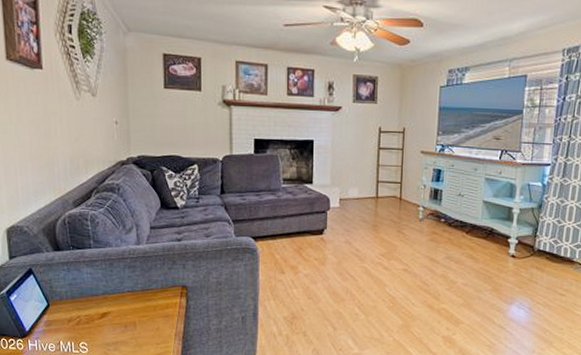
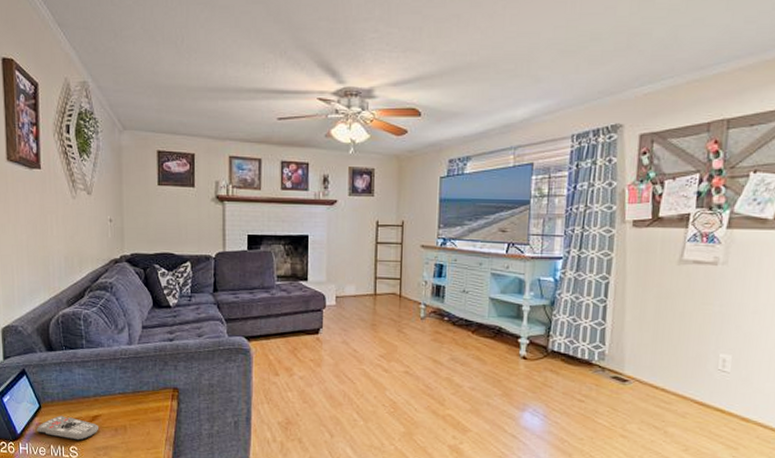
remote control: none [45,313,108,337] -> present [36,415,98,441]

